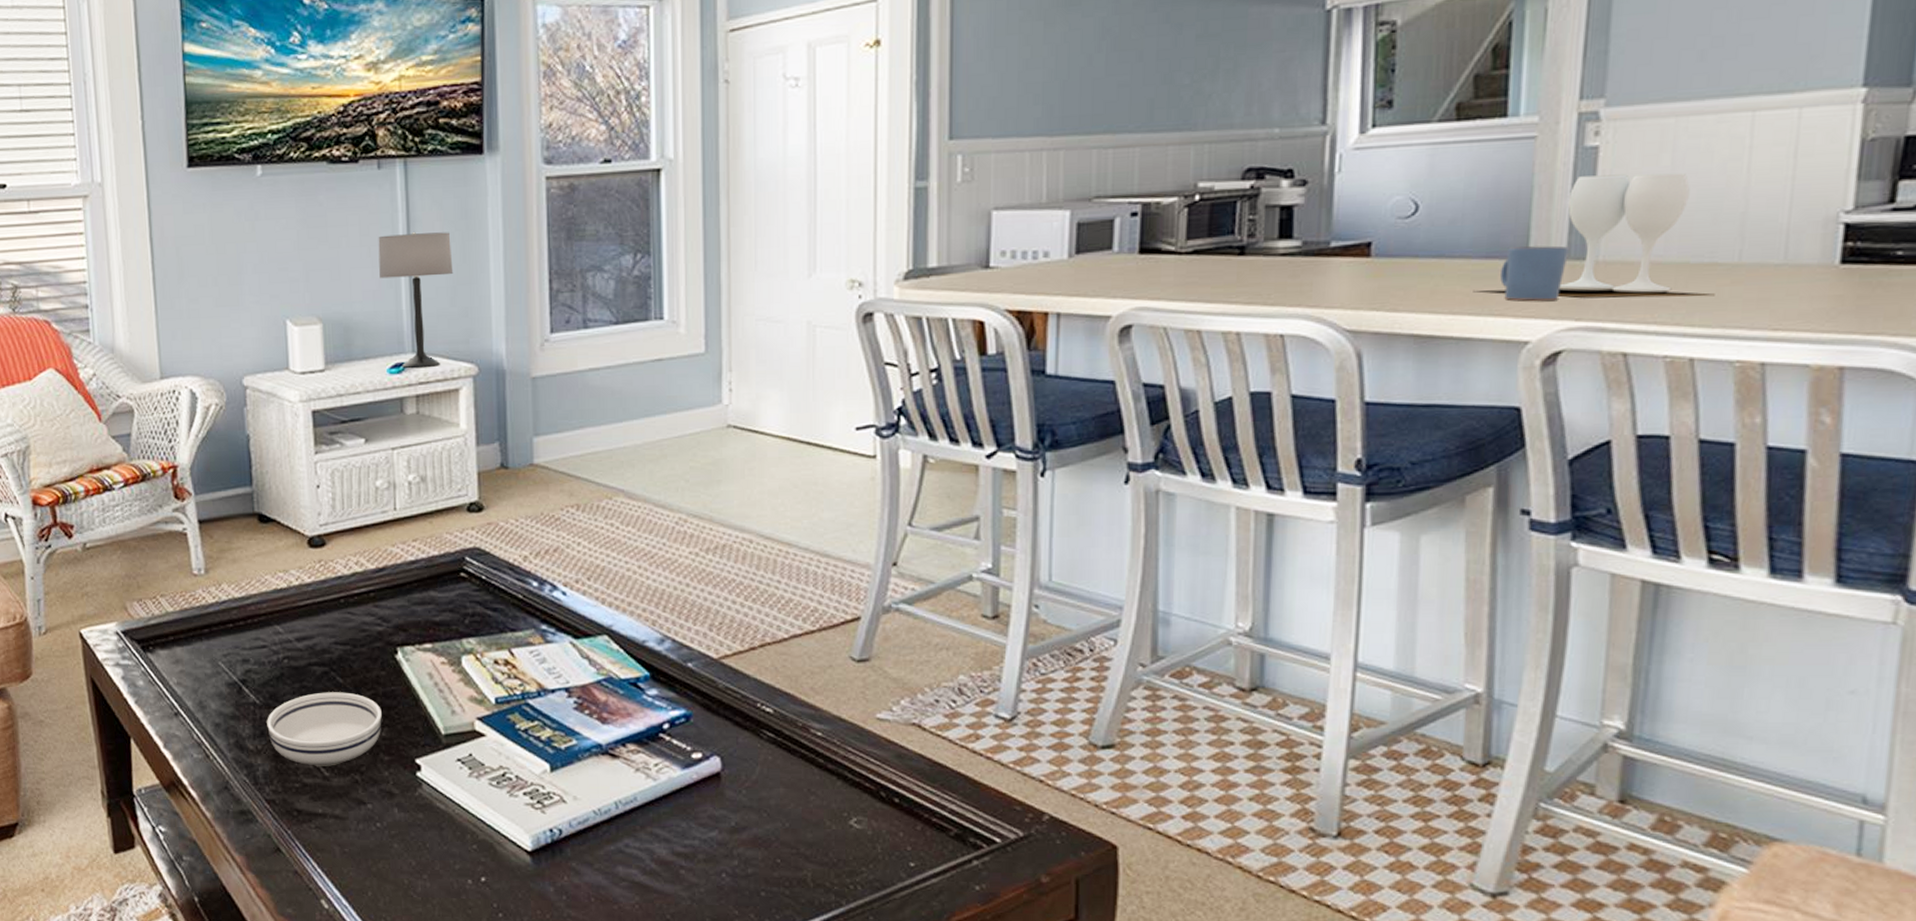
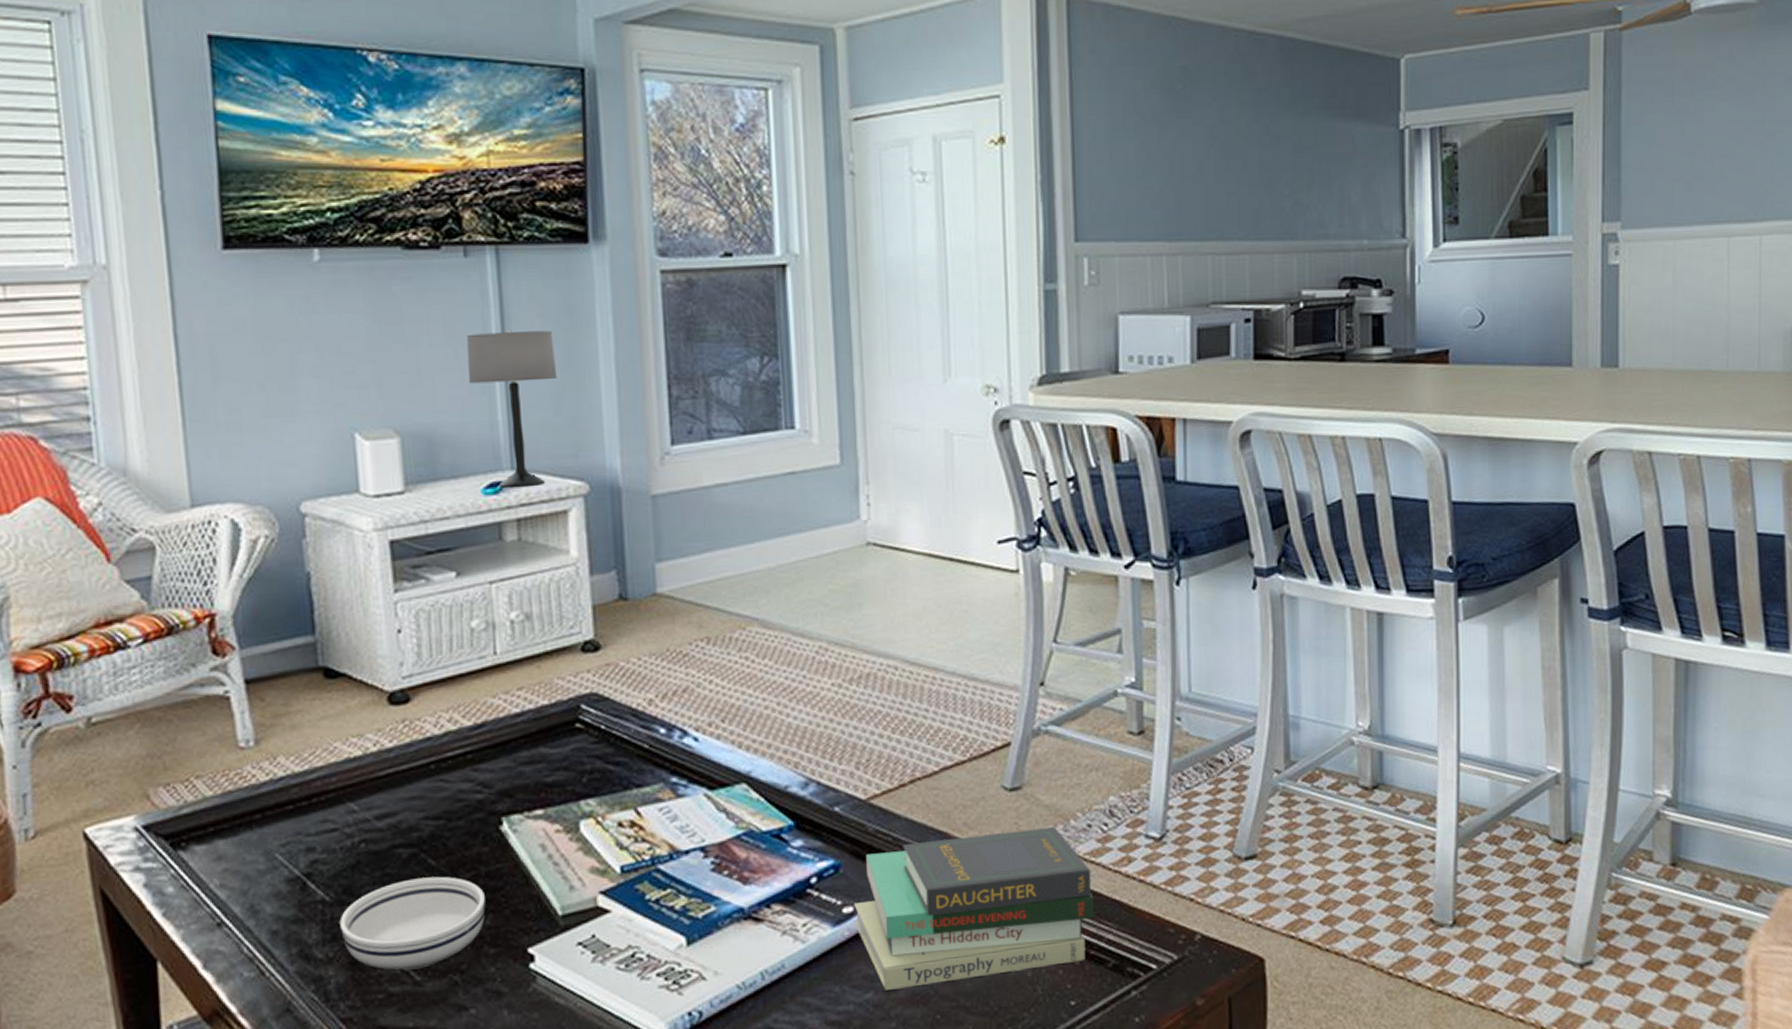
books: none [701,699,938,832] -> present [853,827,1094,990]
wineglass: present [1473,172,1715,299] -> none [1532,290,1712,403]
mug: present [1500,245,1569,303] -> none [1552,354,1602,406]

